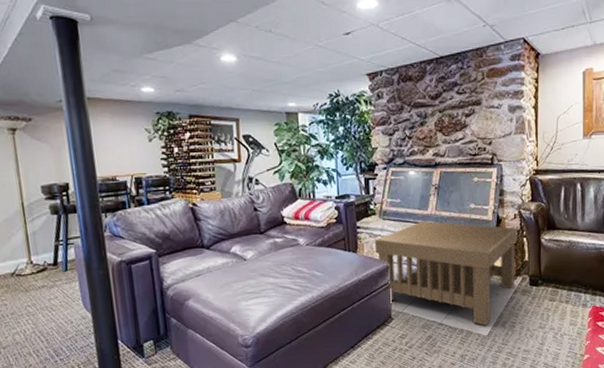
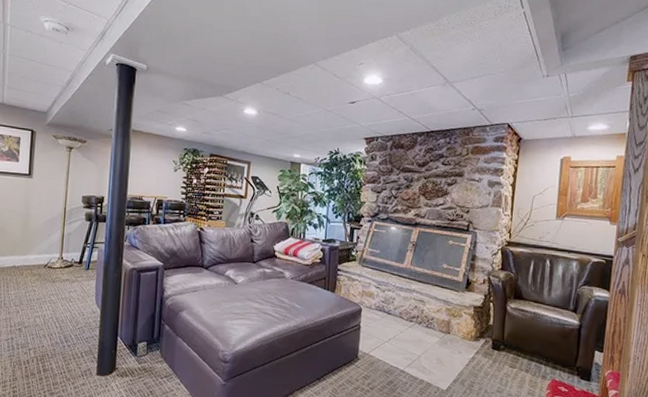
coffee table: present [375,220,518,326] -> none [351,272,486,381]

